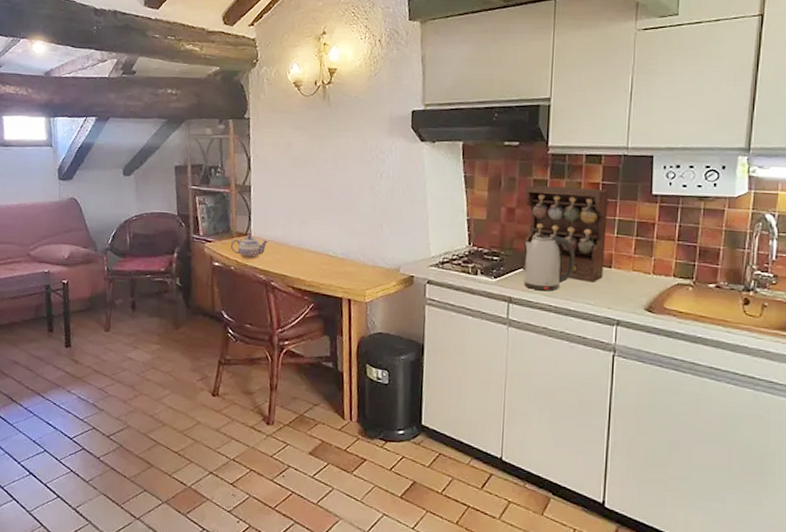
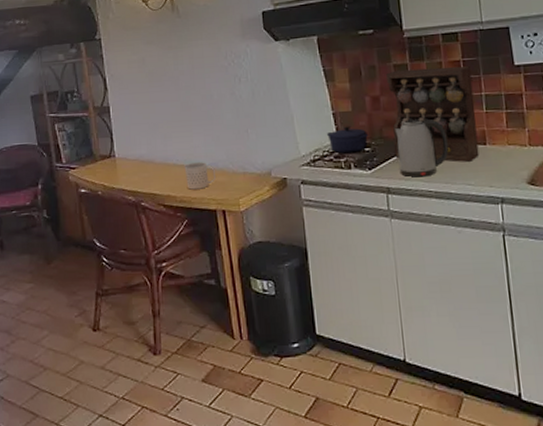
teapot: present [230,235,269,260] -> none [95,157,134,182]
mug: none [316,250,346,277] -> present [184,162,215,190]
cooking pot: none [459,233,499,262] -> present [327,126,369,155]

